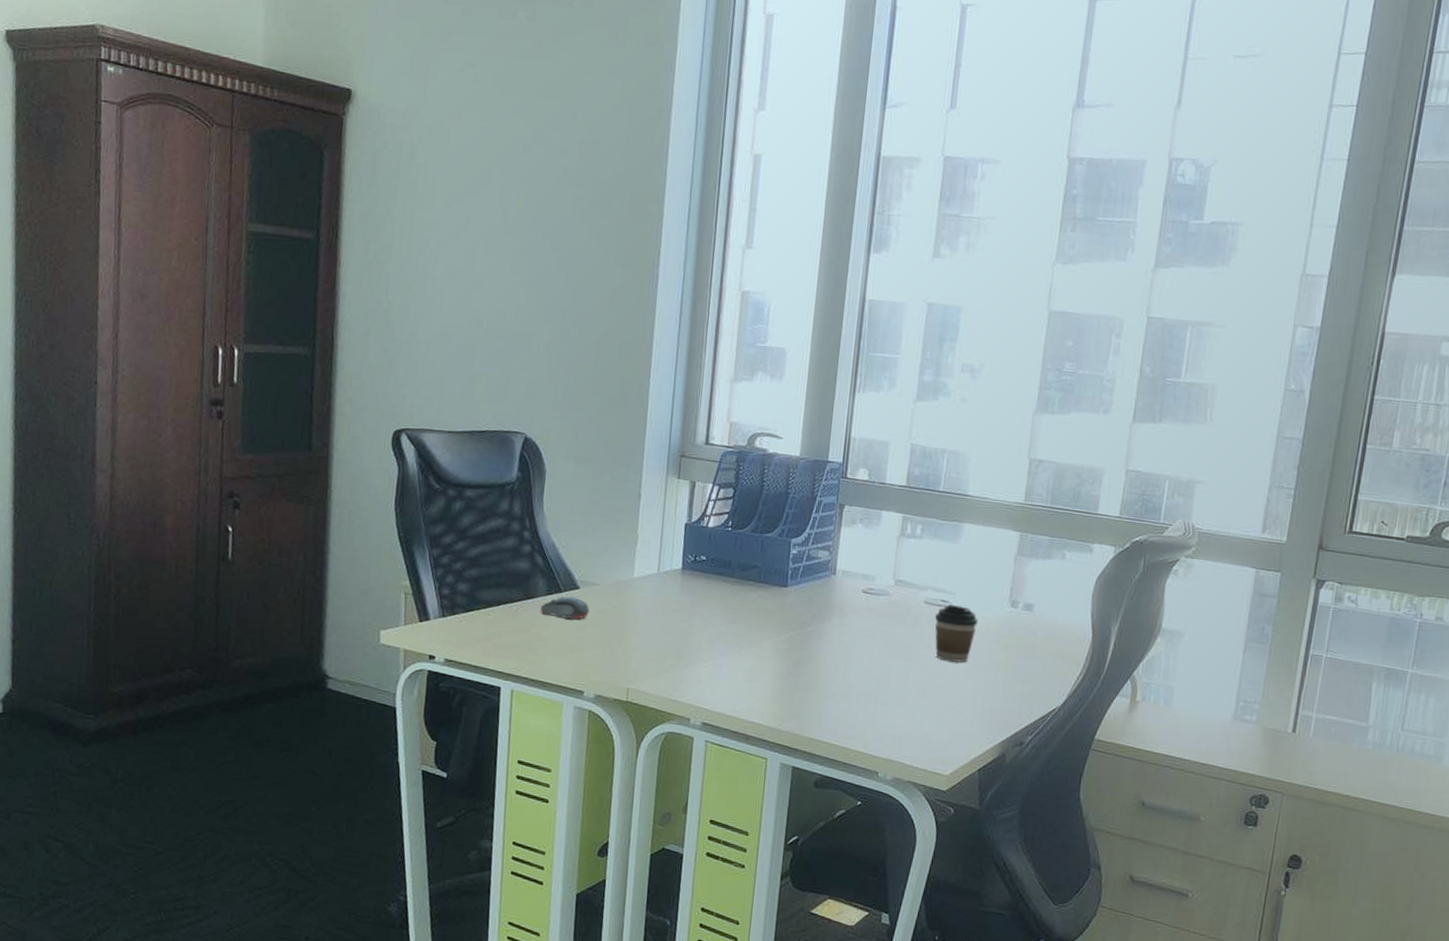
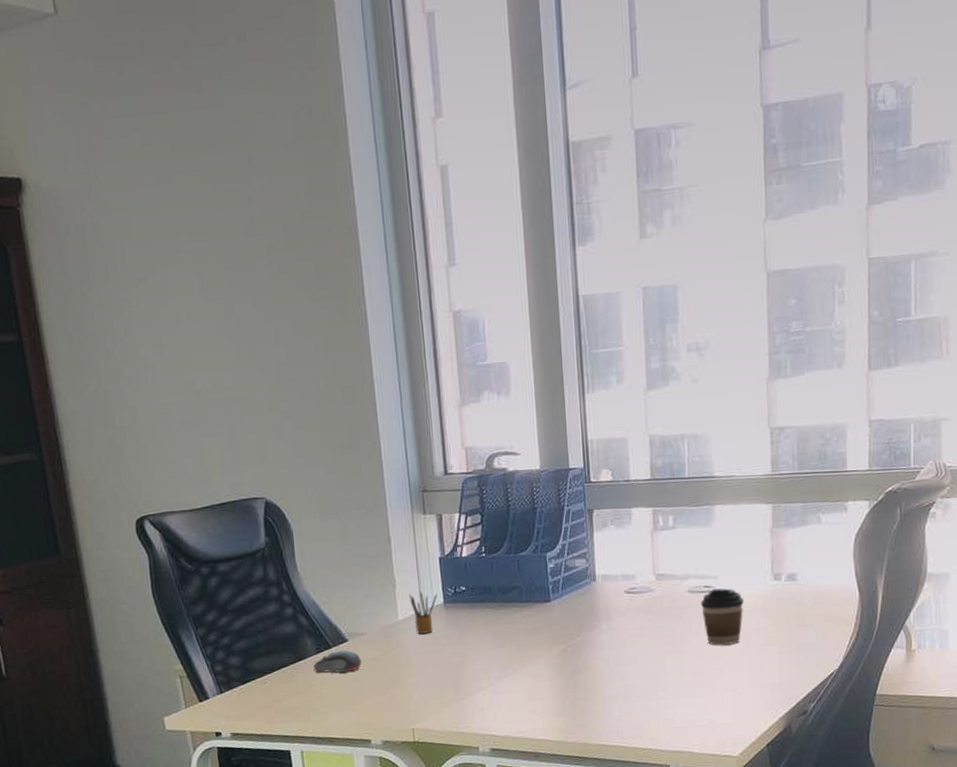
pencil box: none [648,553,677,596] -> present [408,592,438,634]

